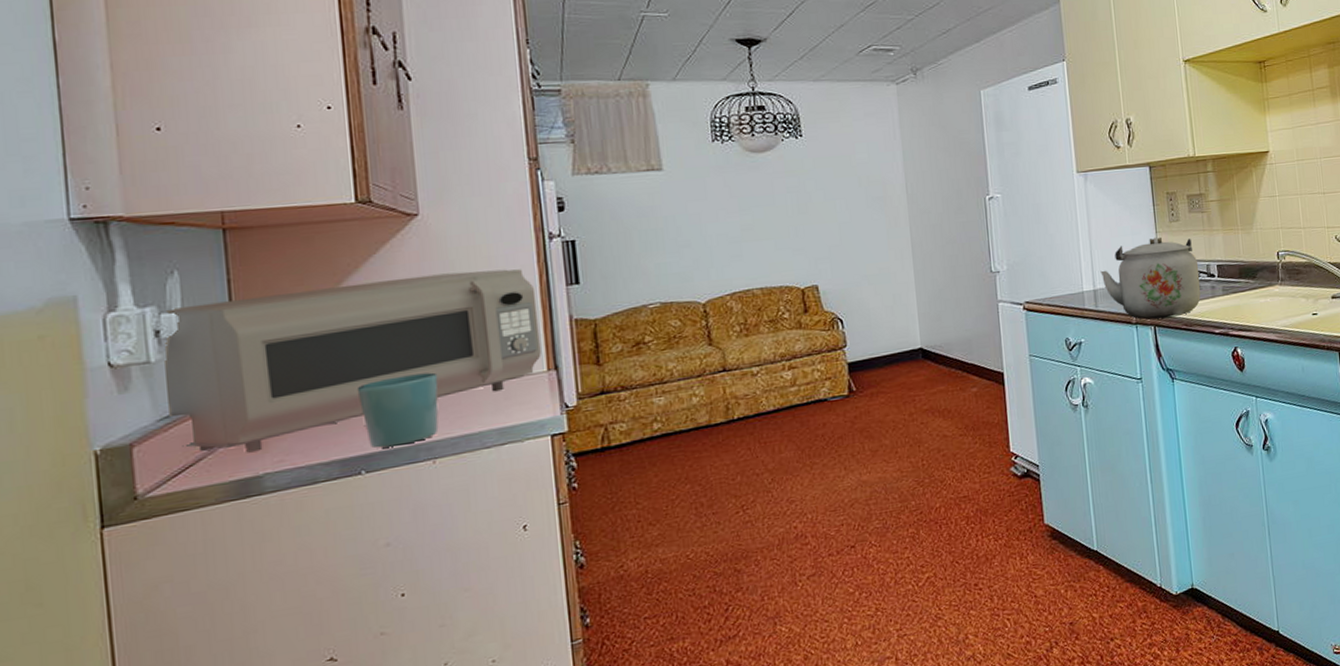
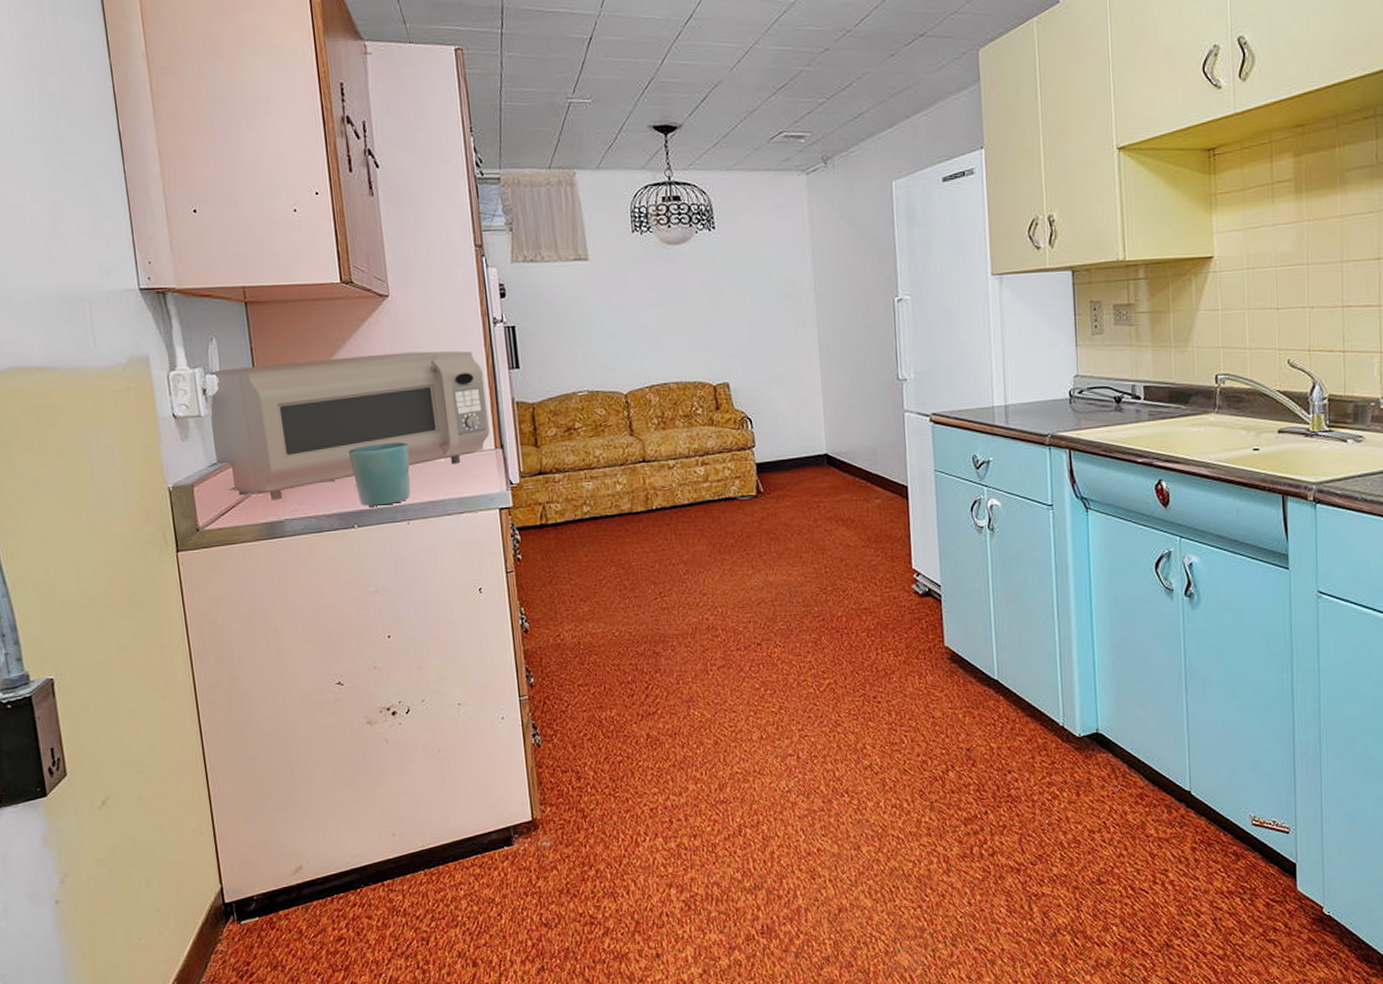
kettle: present [1100,236,1201,320] -> none [1013,350,1124,442]

